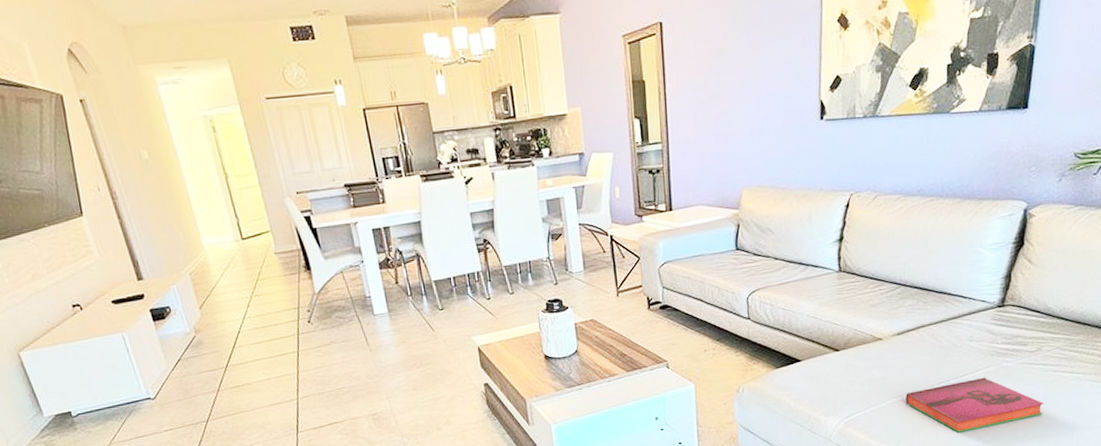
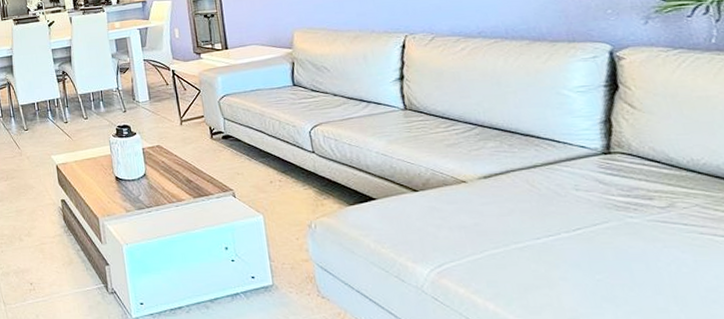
hardback book: present [906,377,1044,433] -> none [507,233,699,298]

